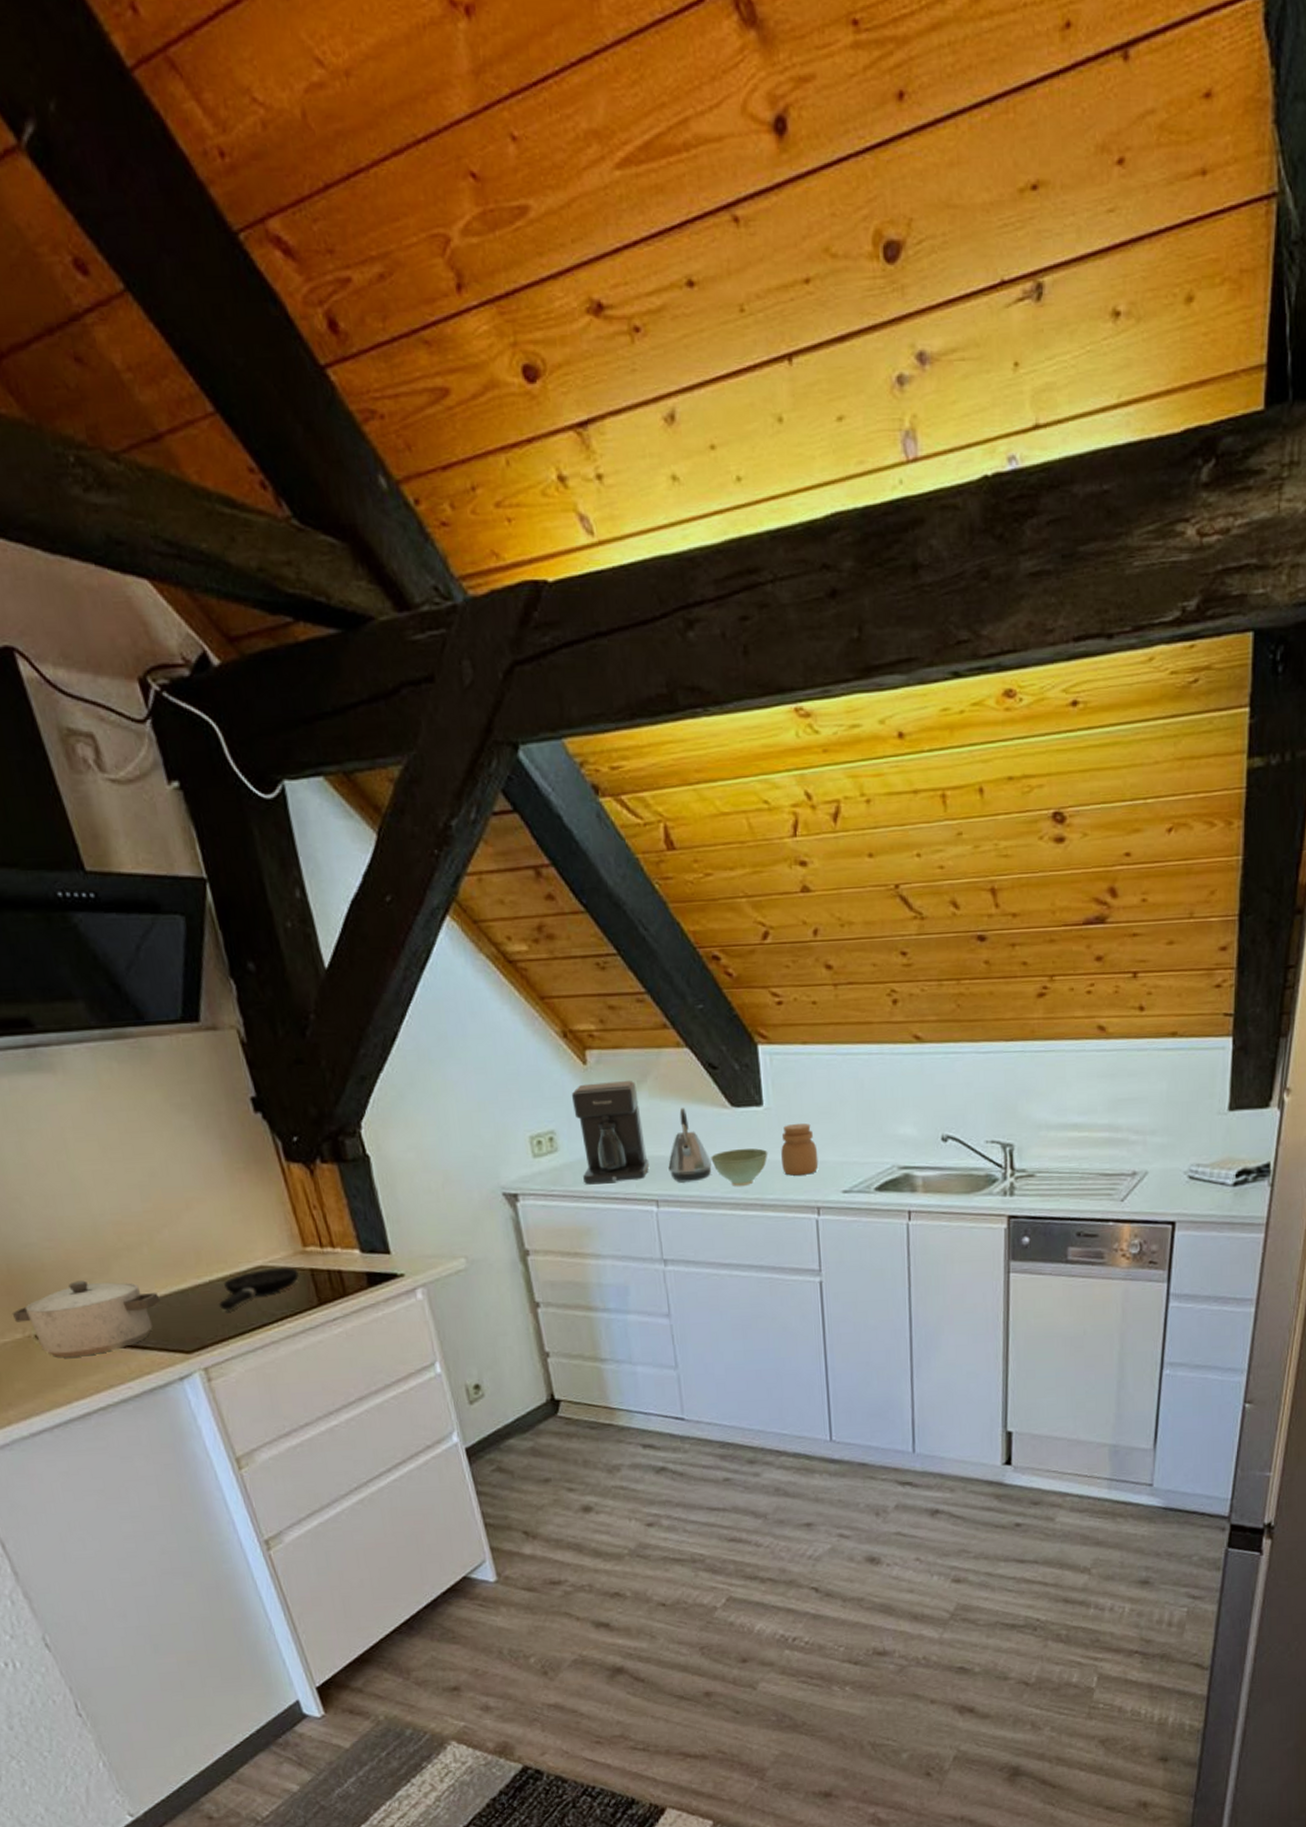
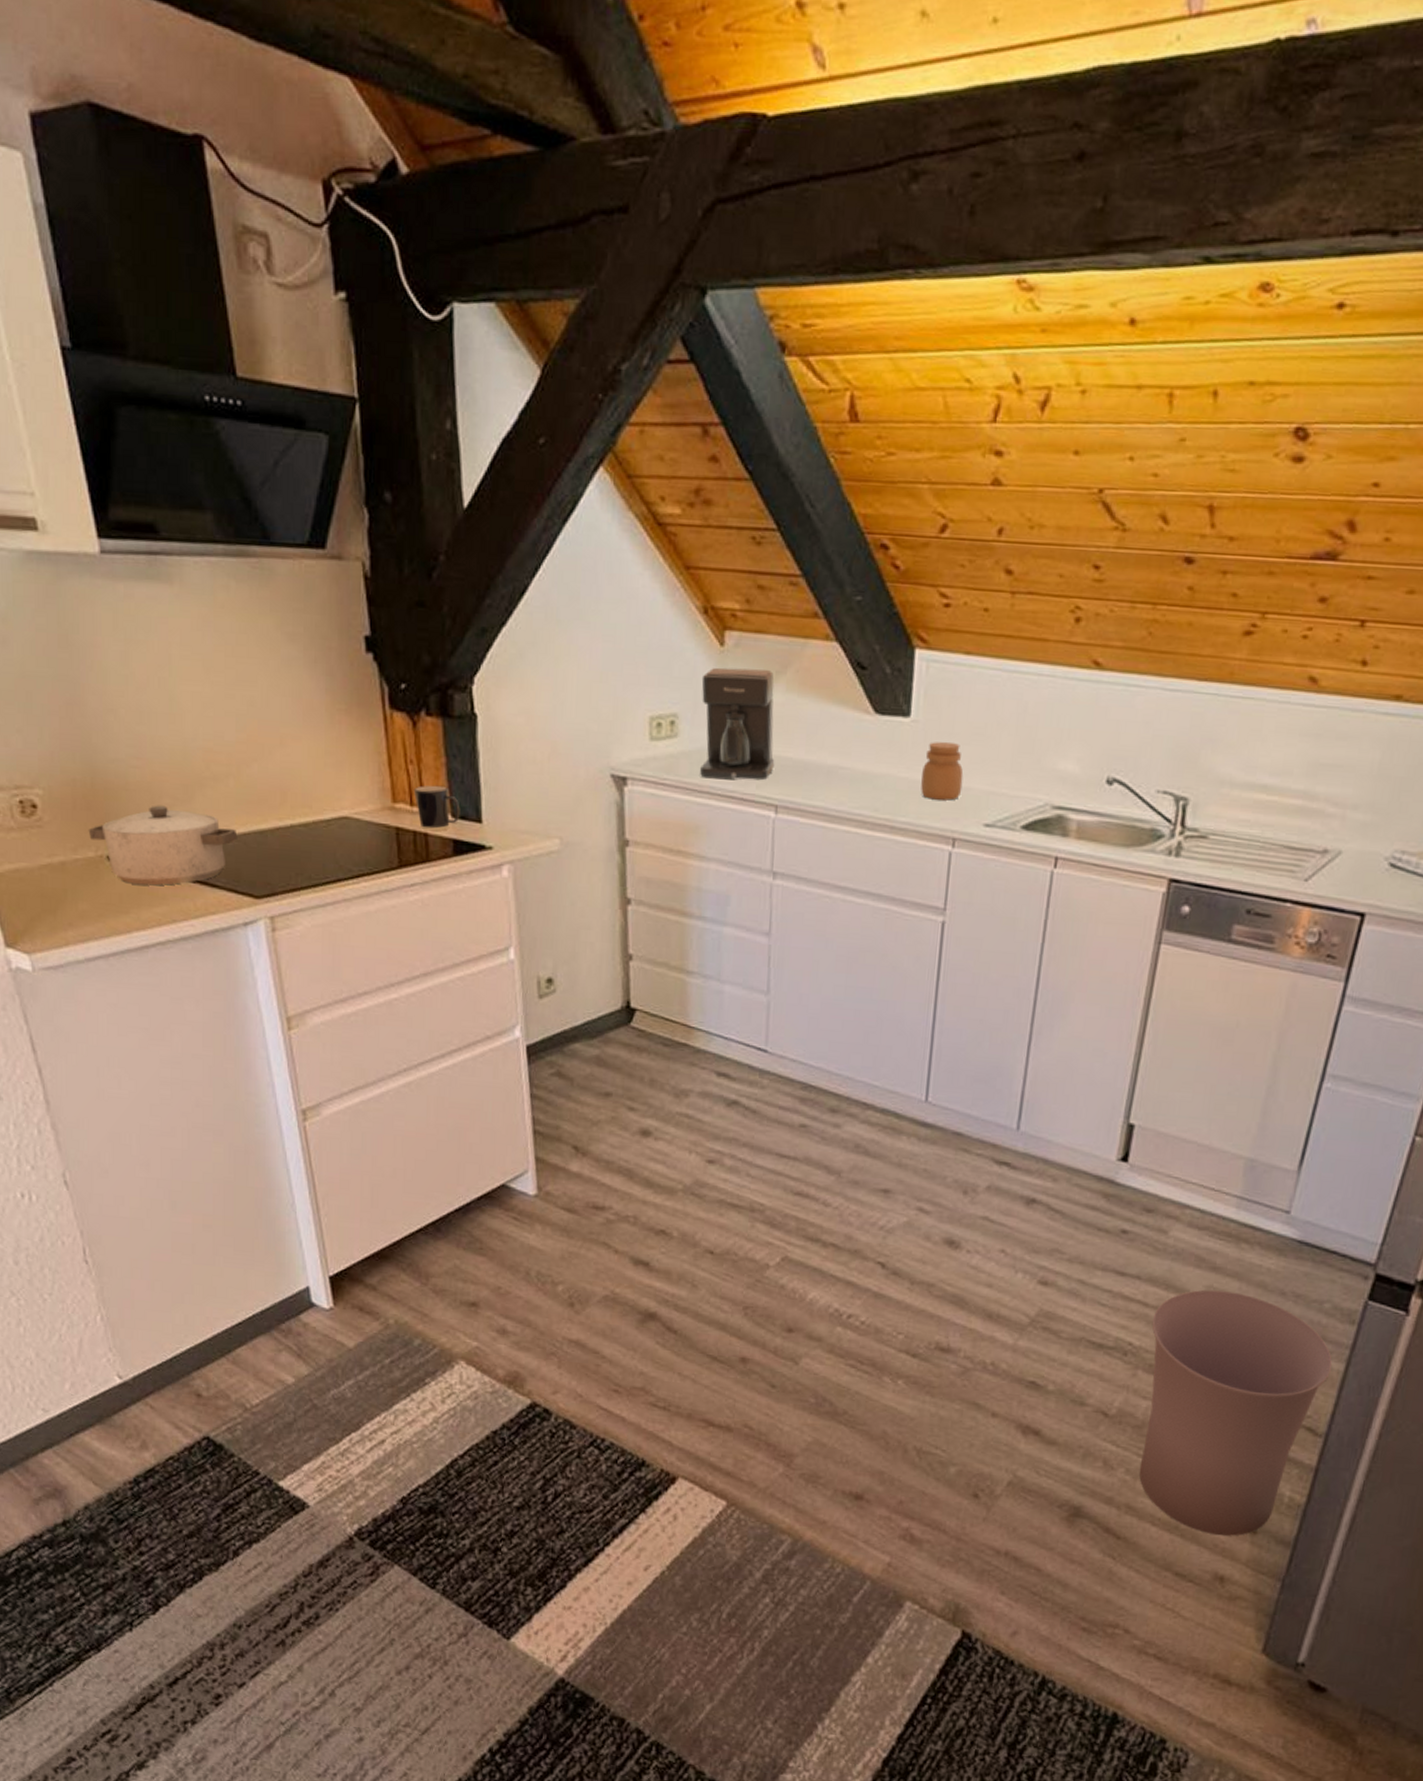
frying pan: present [219,1267,300,1311] -> none [297,820,384,859]
mug: none [321,1225,369,1269] -> present [413,785,460,832]
kettle: present [668,1108,713,1183] -> none [794,708,844,791]
bowl: present [711,1148,768,1187] -> none [843,761,908,804]
waste bin: none [1053,1560,1208,1769] -> present [1139,1289,1333,1536]

